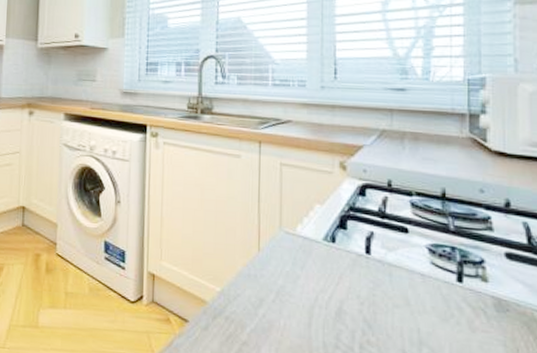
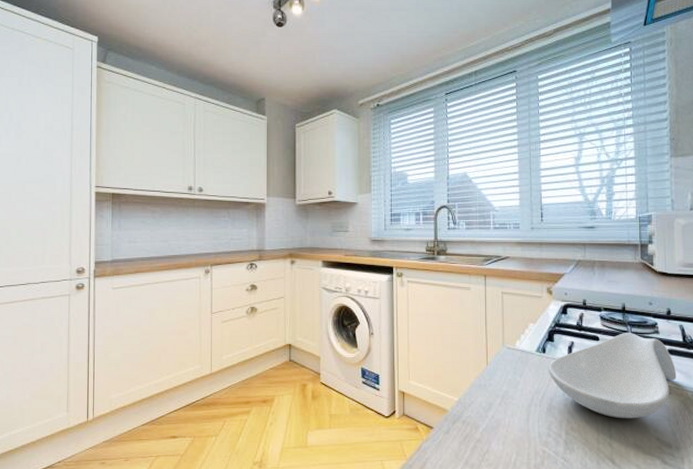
spoon rest: none [338,226,518,339] -> present [548,333,677,419]

